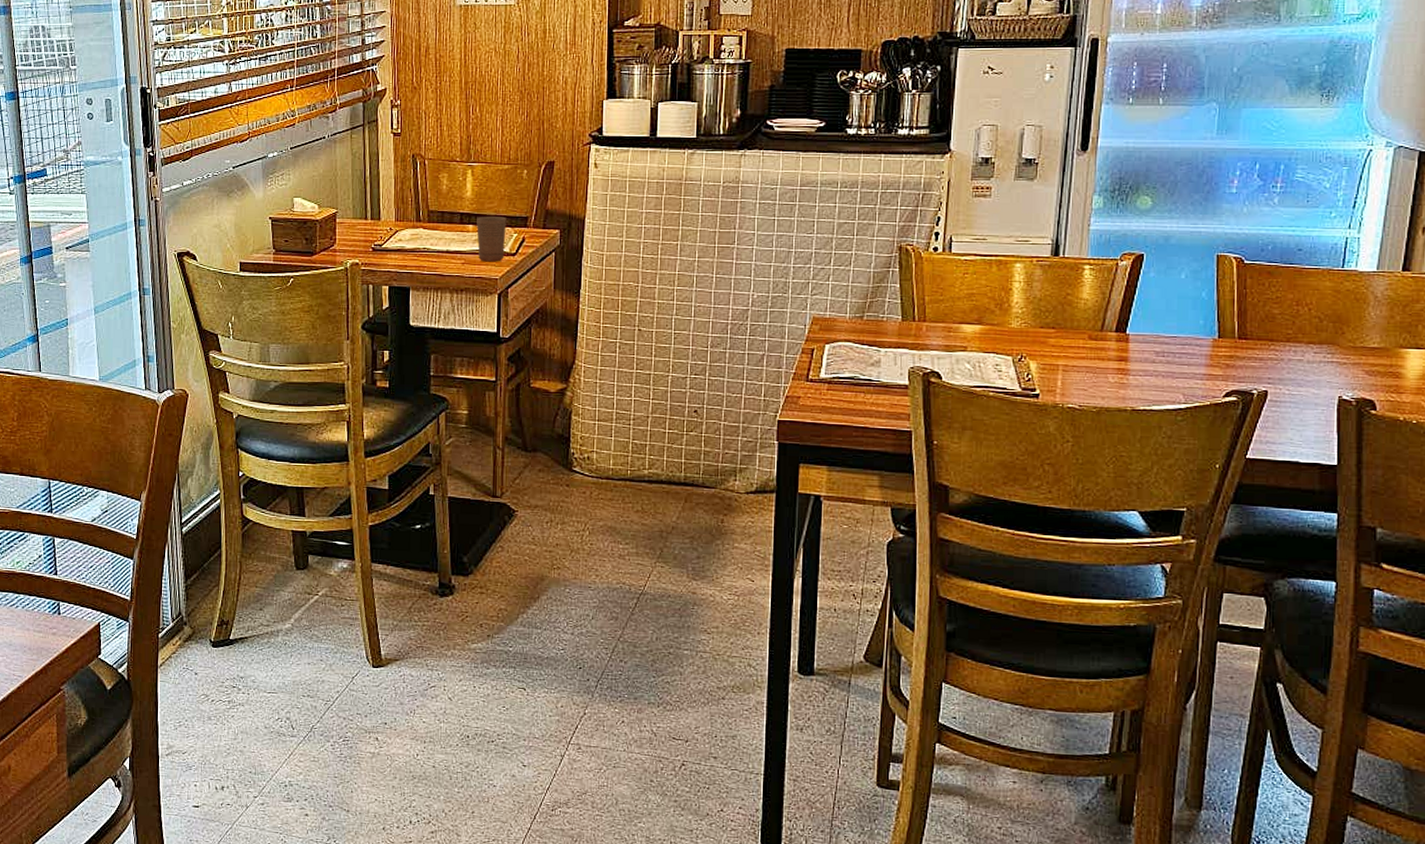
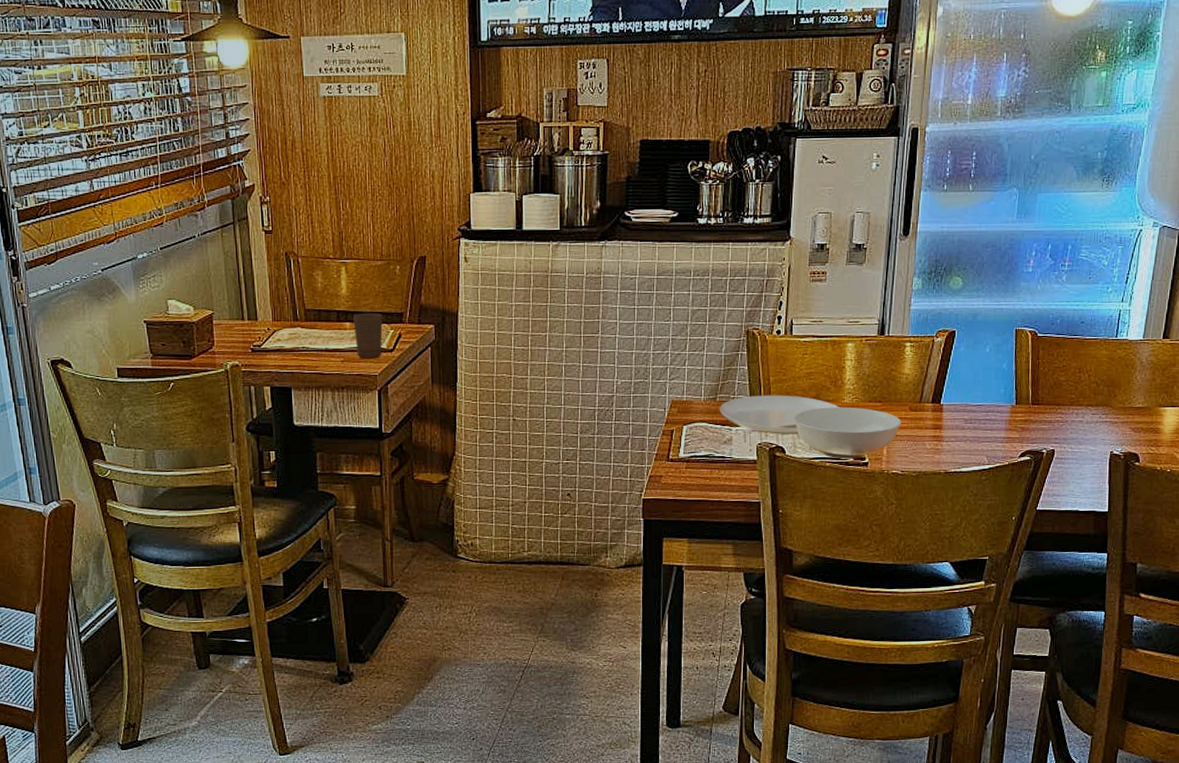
plate: none [866,315,1006,359] -> present [719,395,840,434]
bowl: none [951,331,1080,389] -> present [793,406,902,459]

